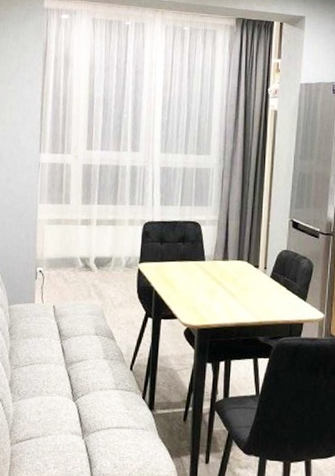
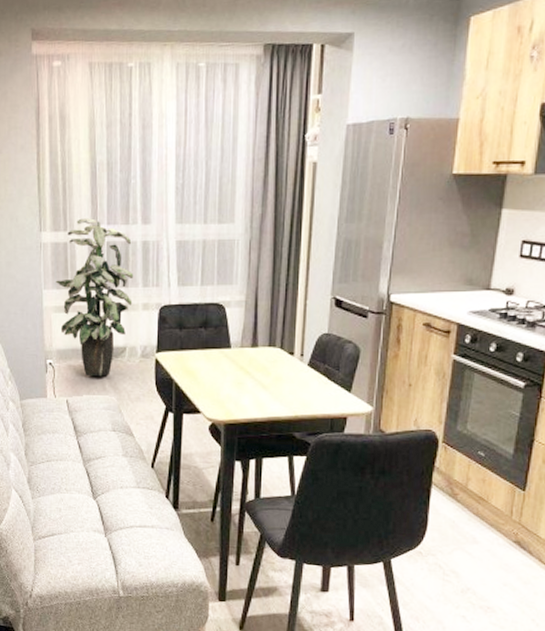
indoor plant: none [50,144,121,284] -> present [55,218,133,377]

